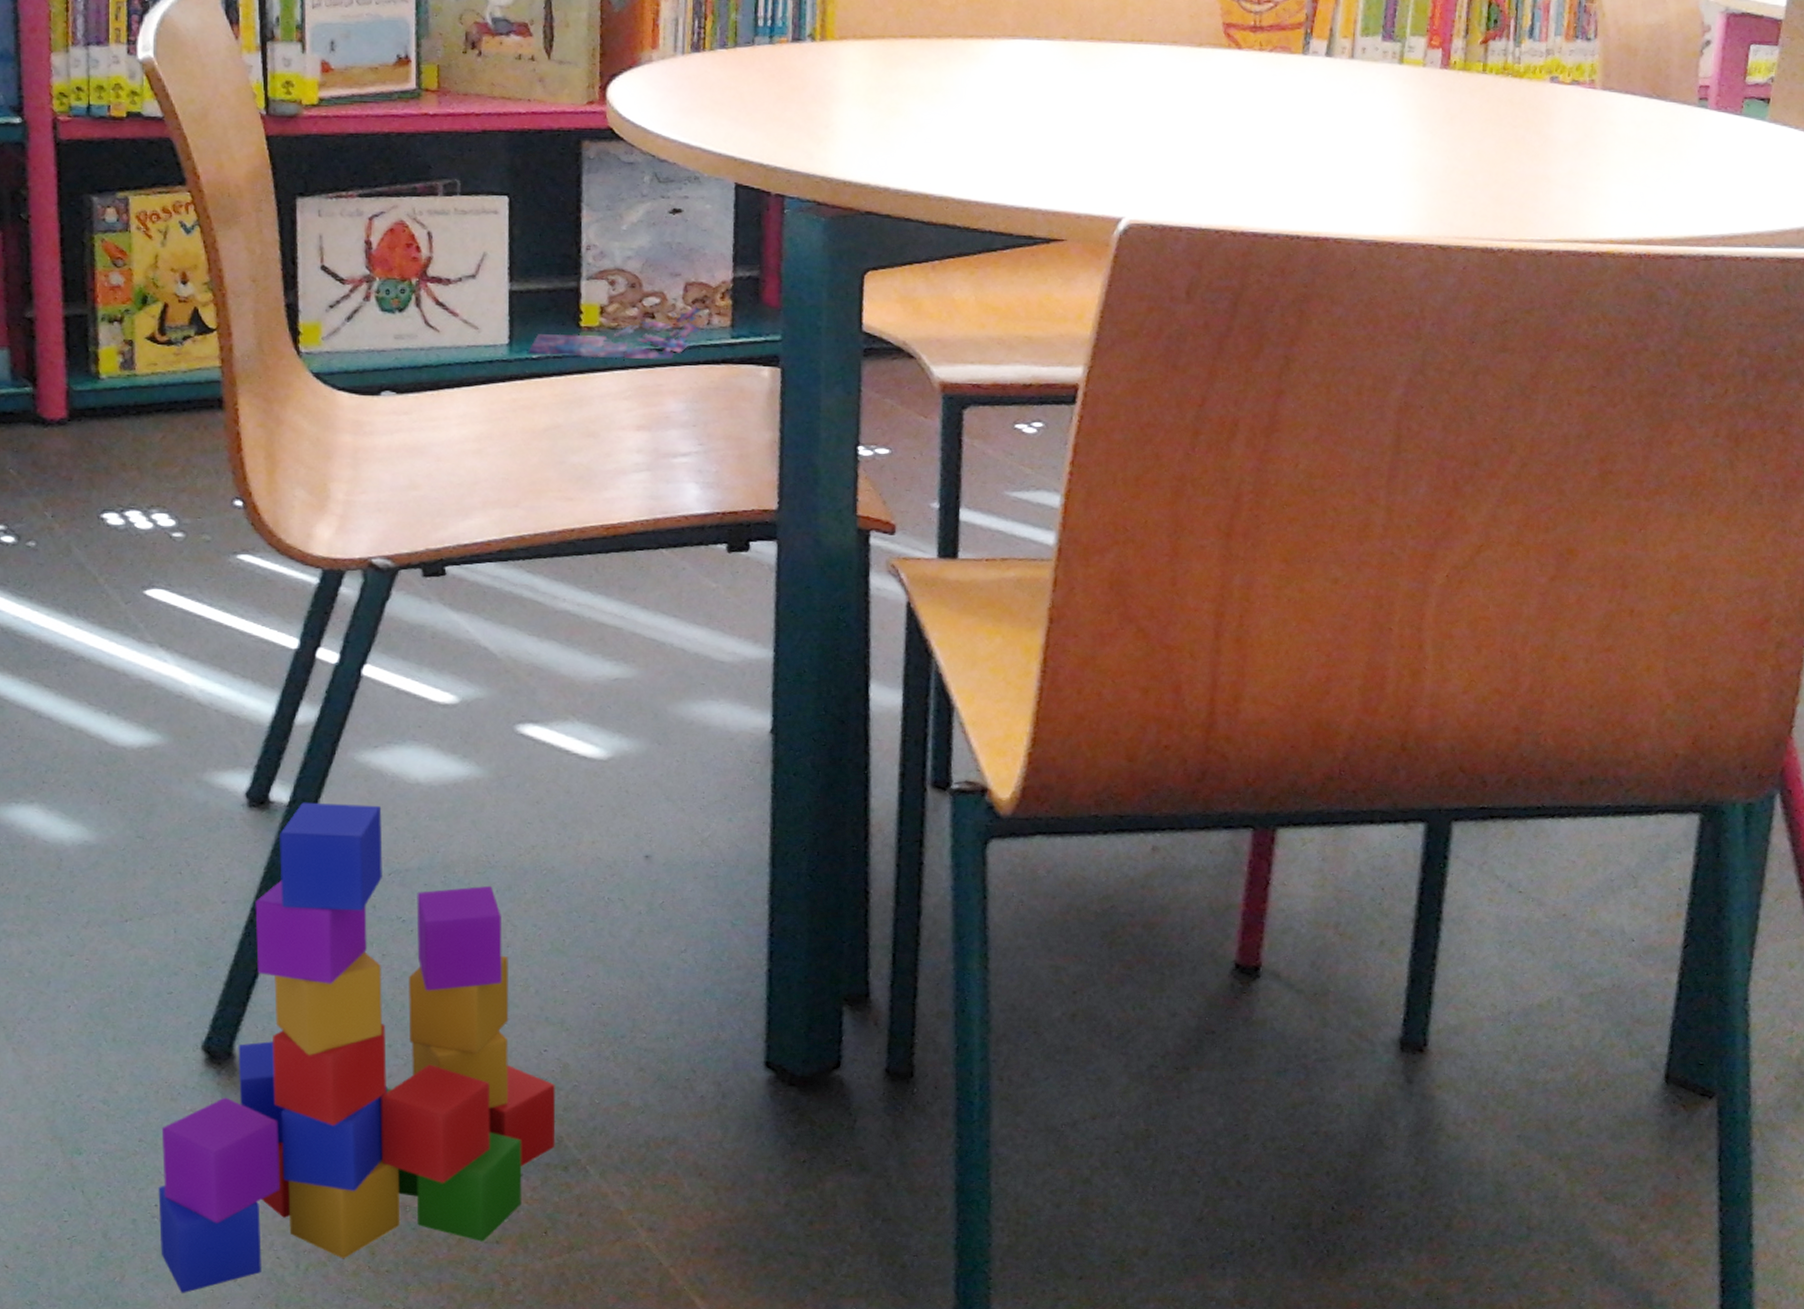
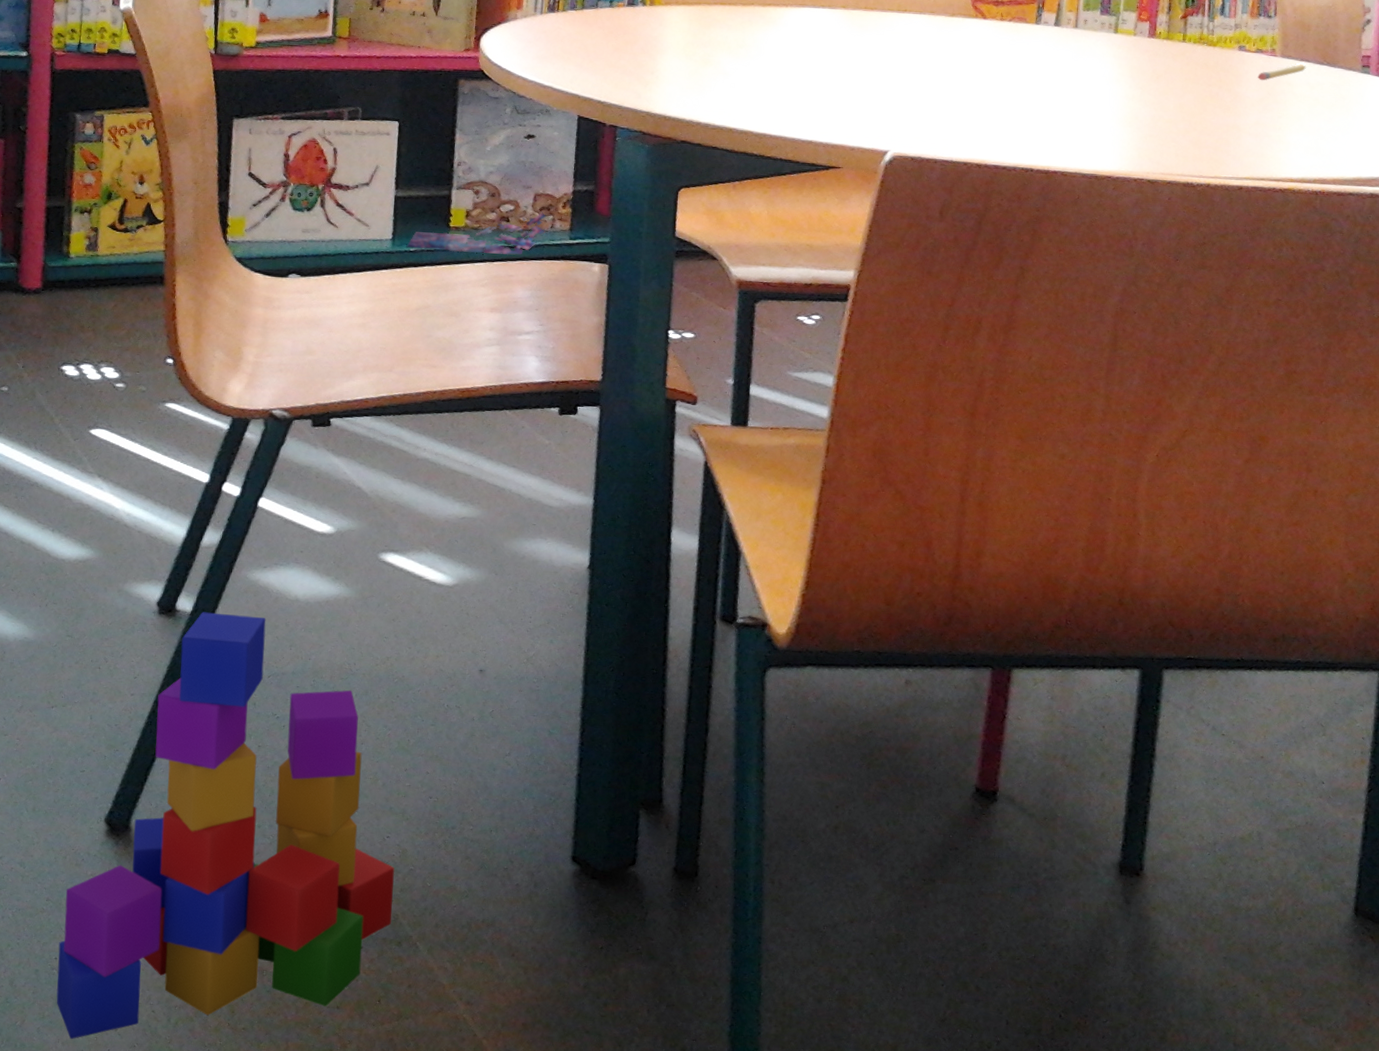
pencil: none [1572,98,1631,120] -> present [1257,64,1306,81]

